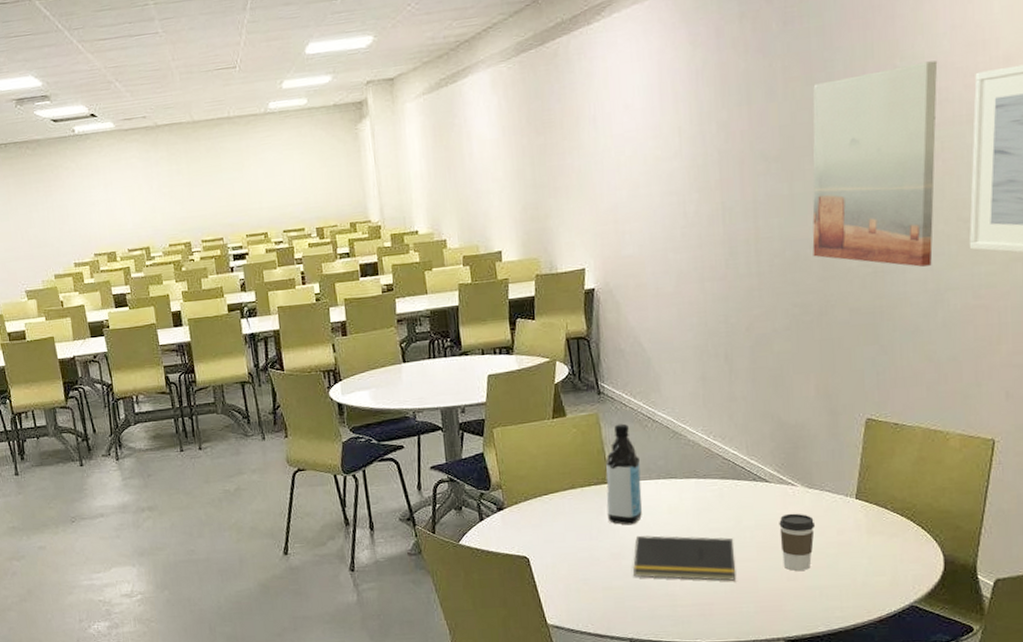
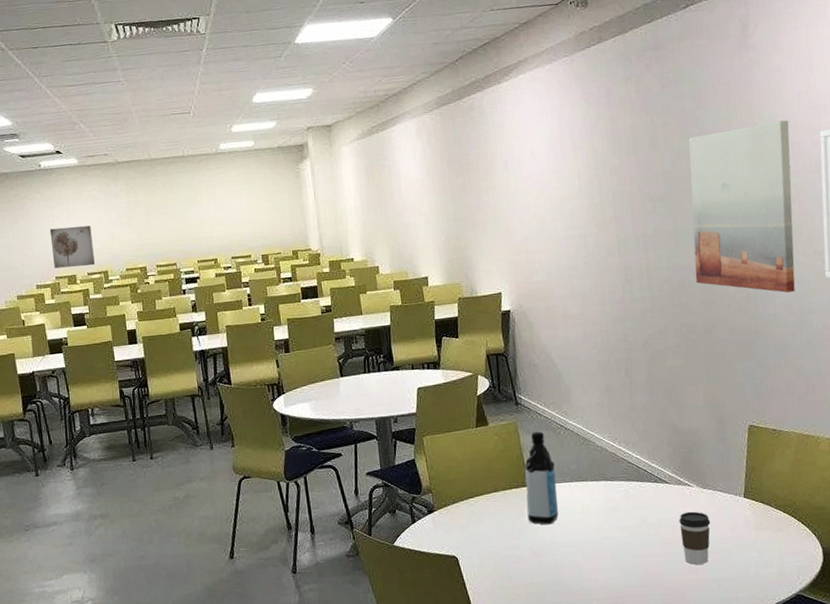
wall art: none [86,197,136,245] -> present [49,225,95,269]
notepad: present [632,535,736,581] -> none [551,533,644,575]

